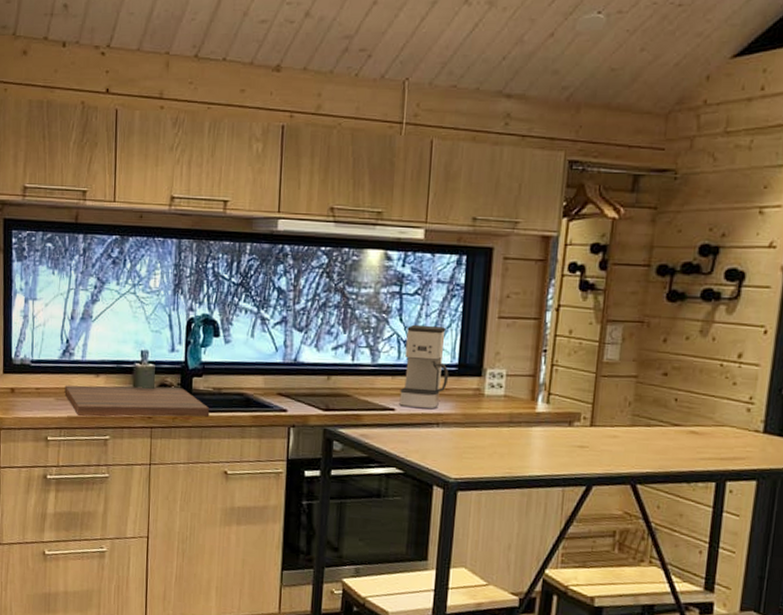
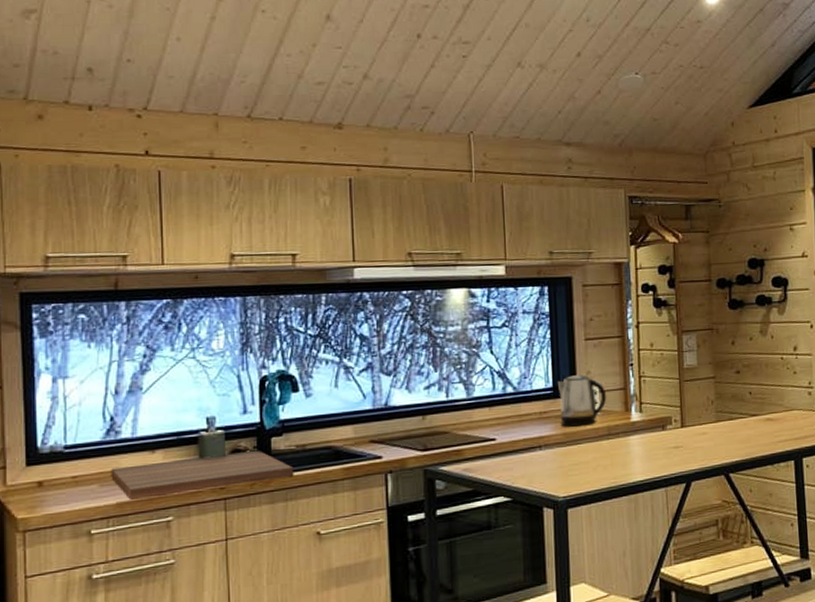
coffee maker: present [399,324,449,410] -> none [499,354,546,436]
kettle: none [461,354,514,411] -> present [558,375,607,428]

